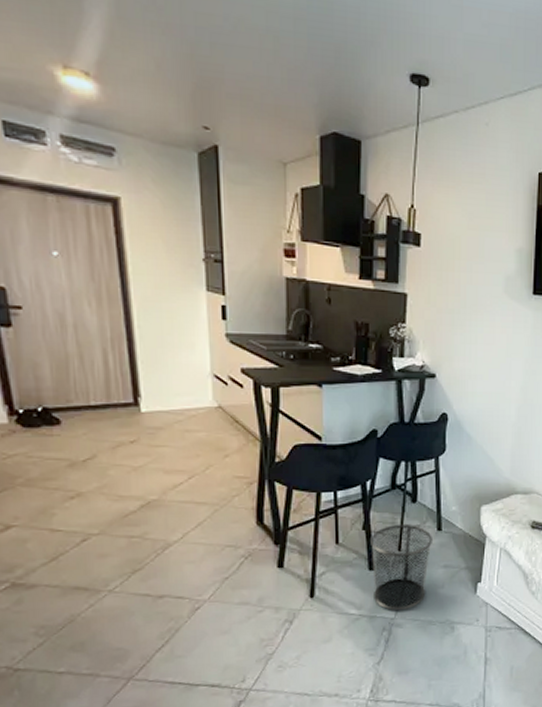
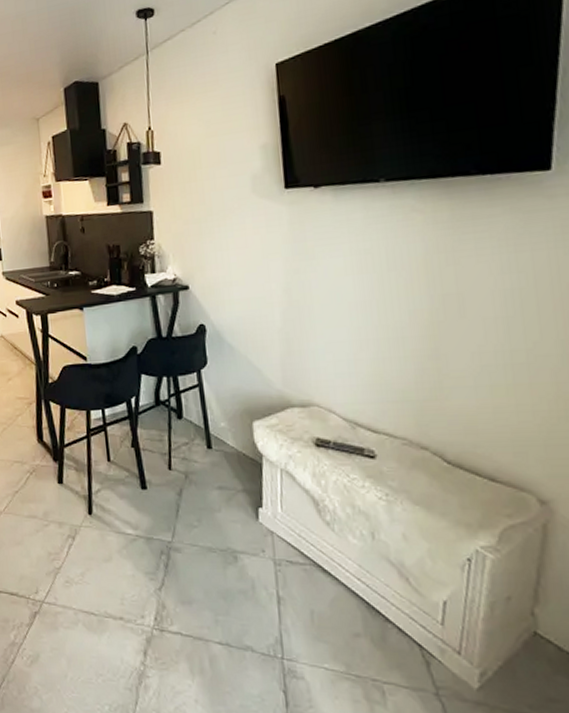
waste bin: present [370,525,432,611] -> none [140,442,203,534]

